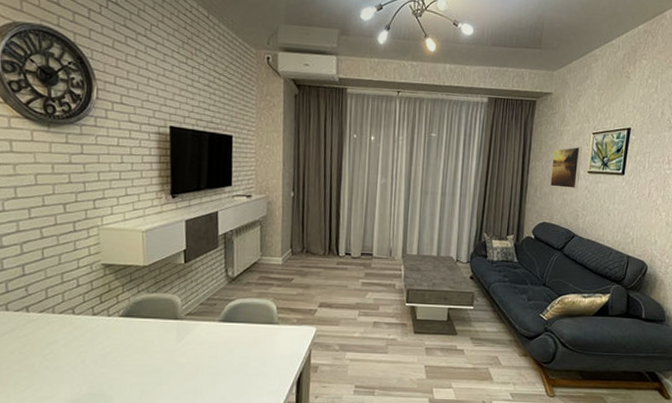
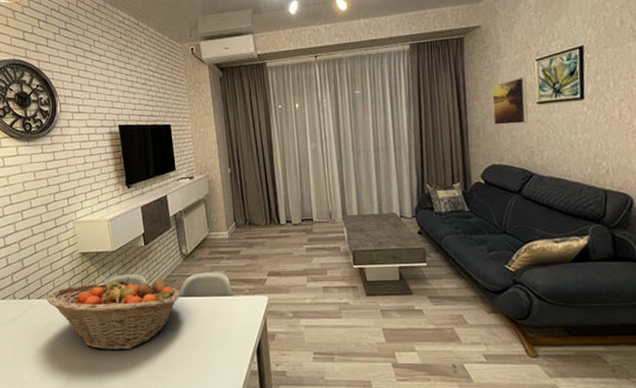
fruit basket: none [51,296,220,376] -> present [46,277,180,351]

